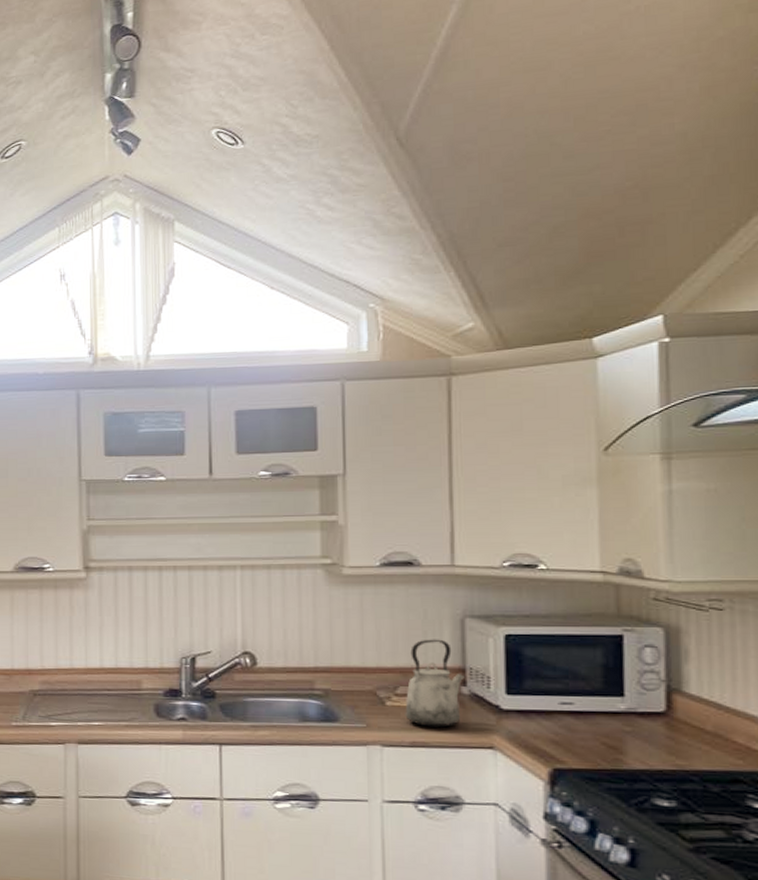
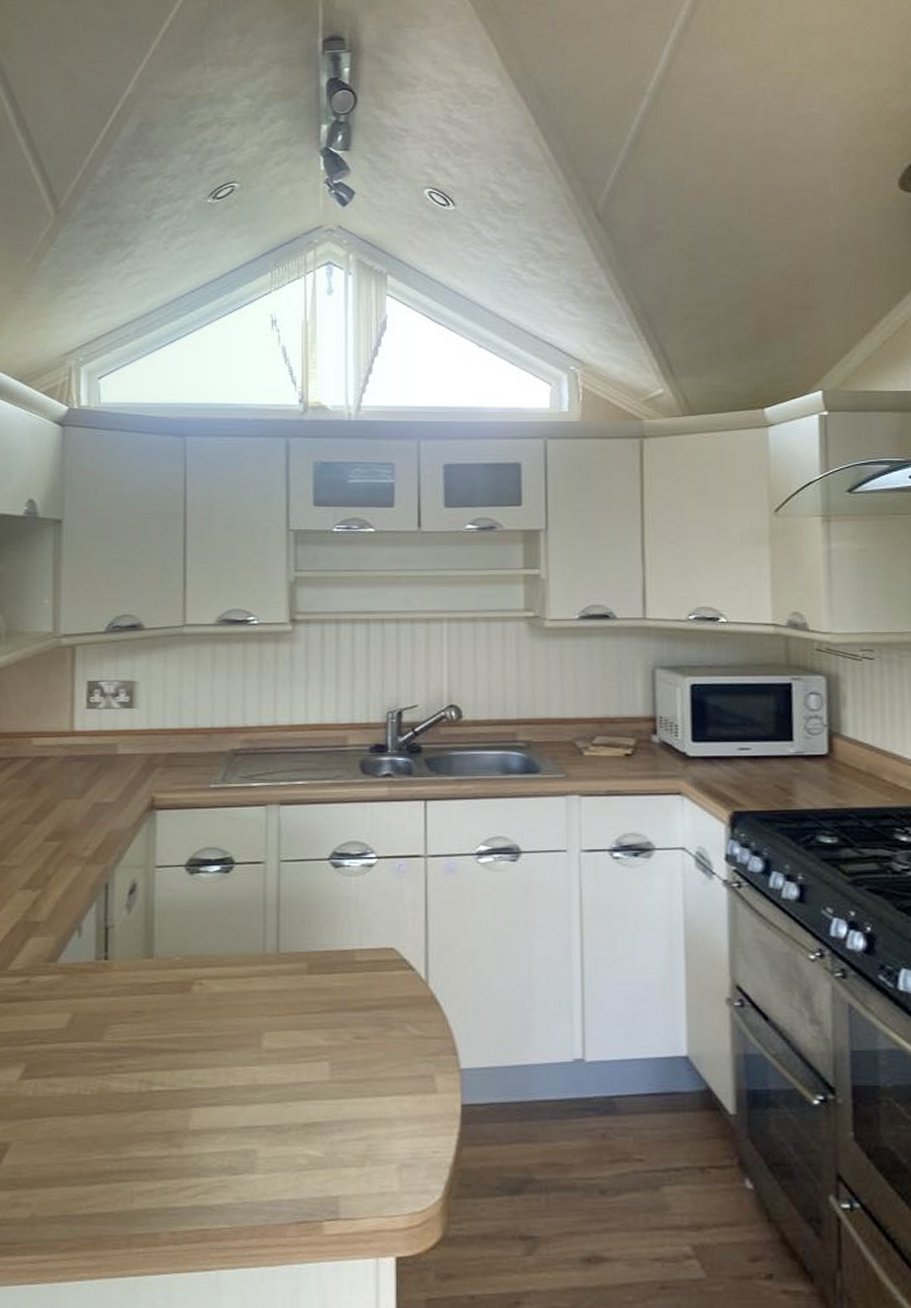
kettle: present [405,639,464,728] -> none [601,689,655,776]

